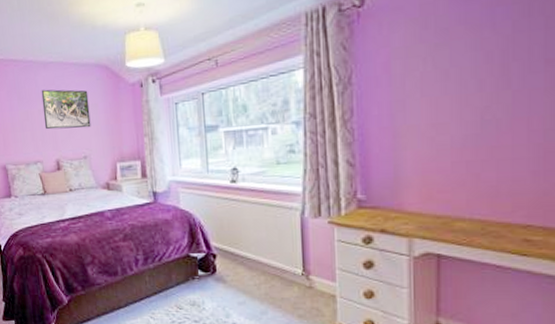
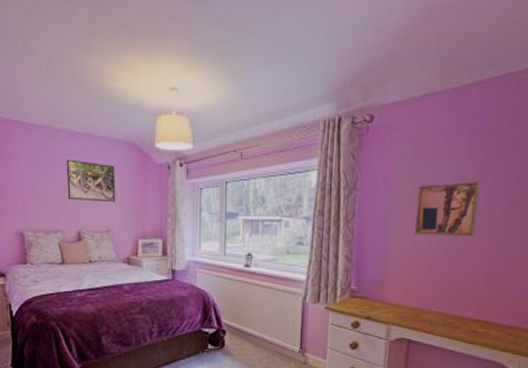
wall art: none [429,57,512,128] -> present [414,182,481,237]

